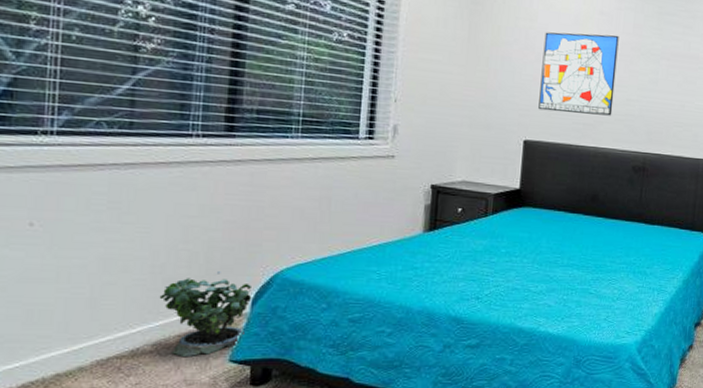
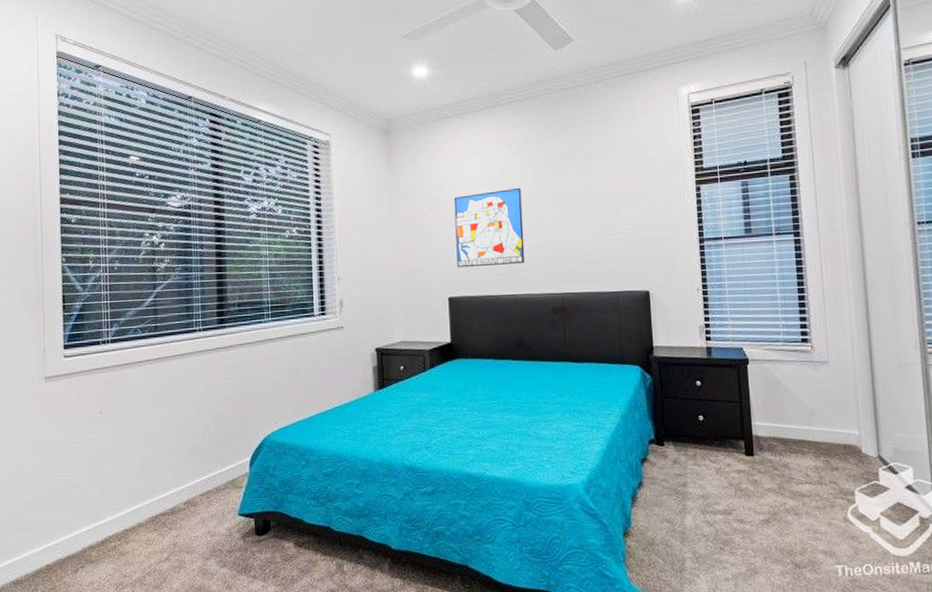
potted plant: present [159,271,252,358] -> none [185,439,250,513]

